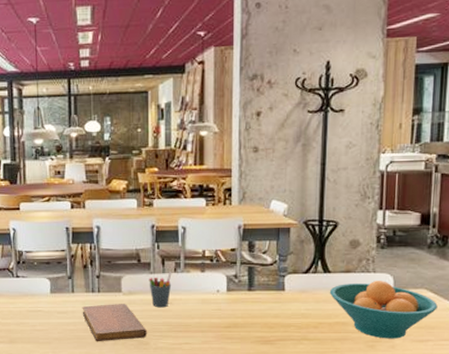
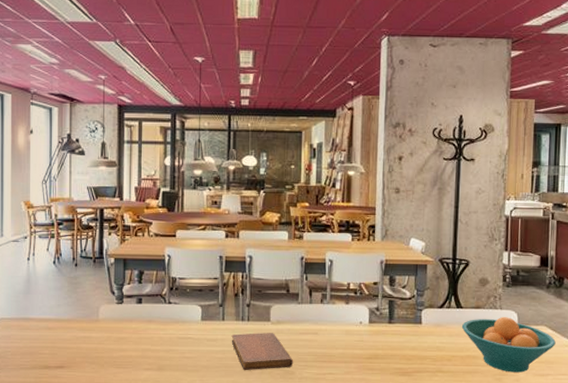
pen holder: present [149,272,172,308] -> none [296,303,319,338]

